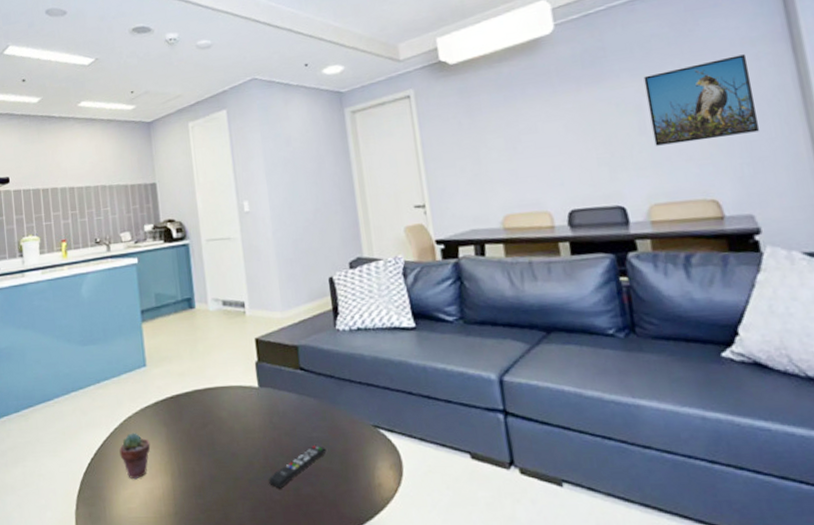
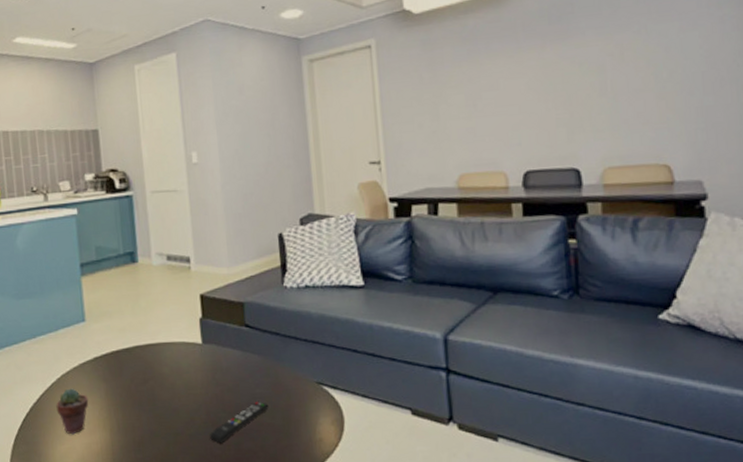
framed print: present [643,54,760,146] -> none [609,17,717,108]

